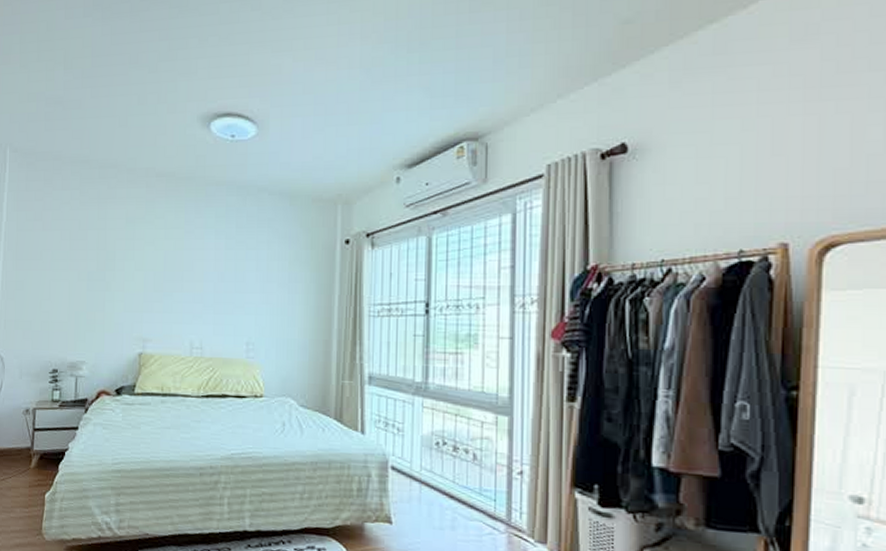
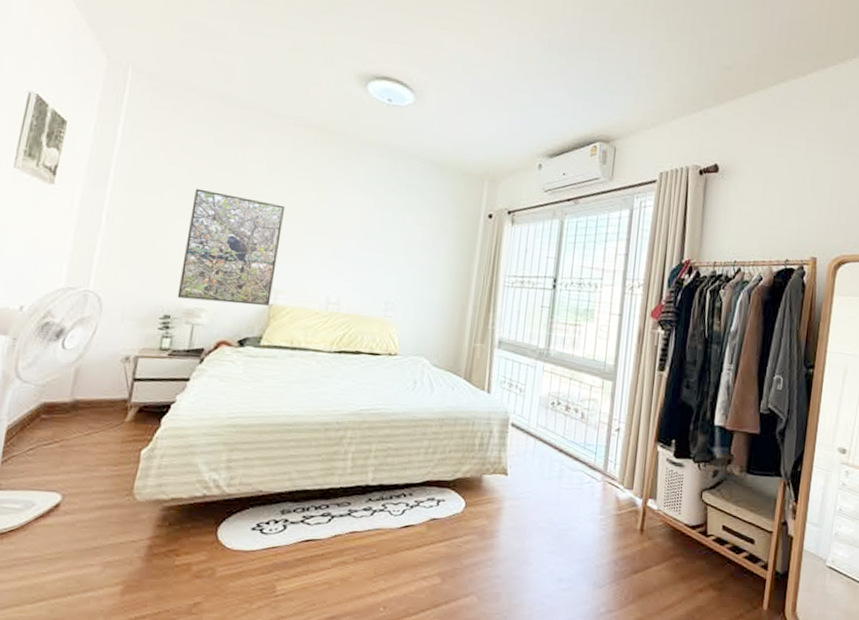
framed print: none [62,250,146,355] -> present [177,188,286,306]

